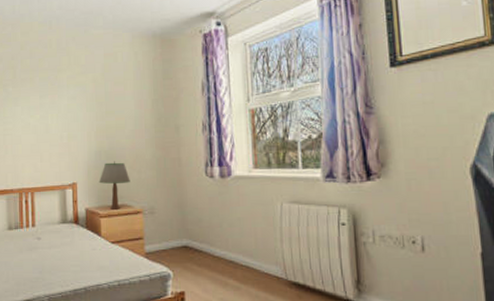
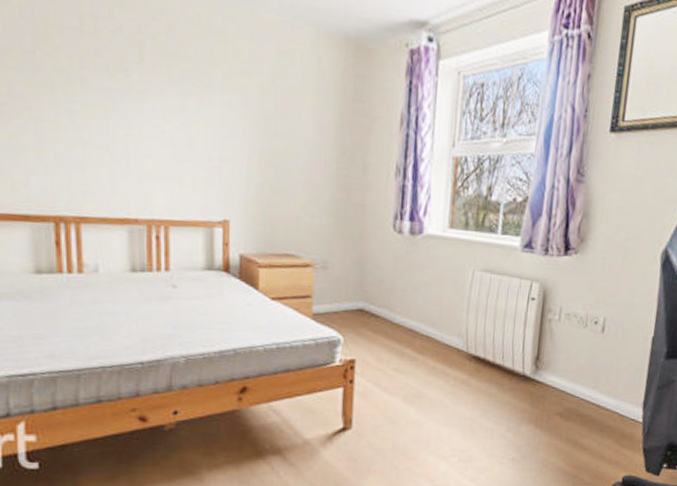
table lamp: present [99,161,130,210] -> none [259,198,301,260]

